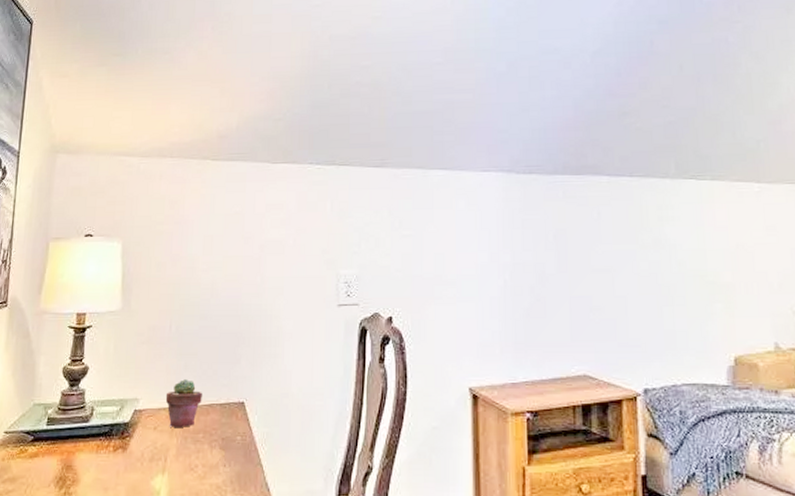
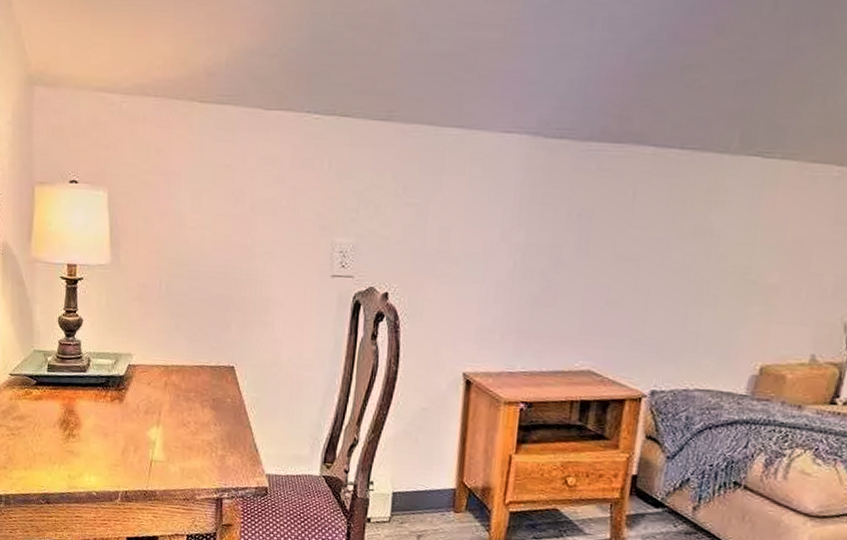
potted succulent: present [165,379,203,427] -> none [157,339,194,386]

